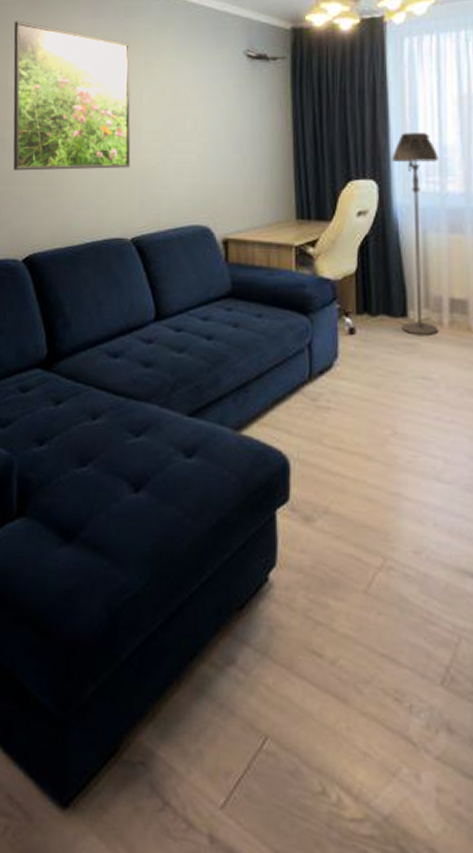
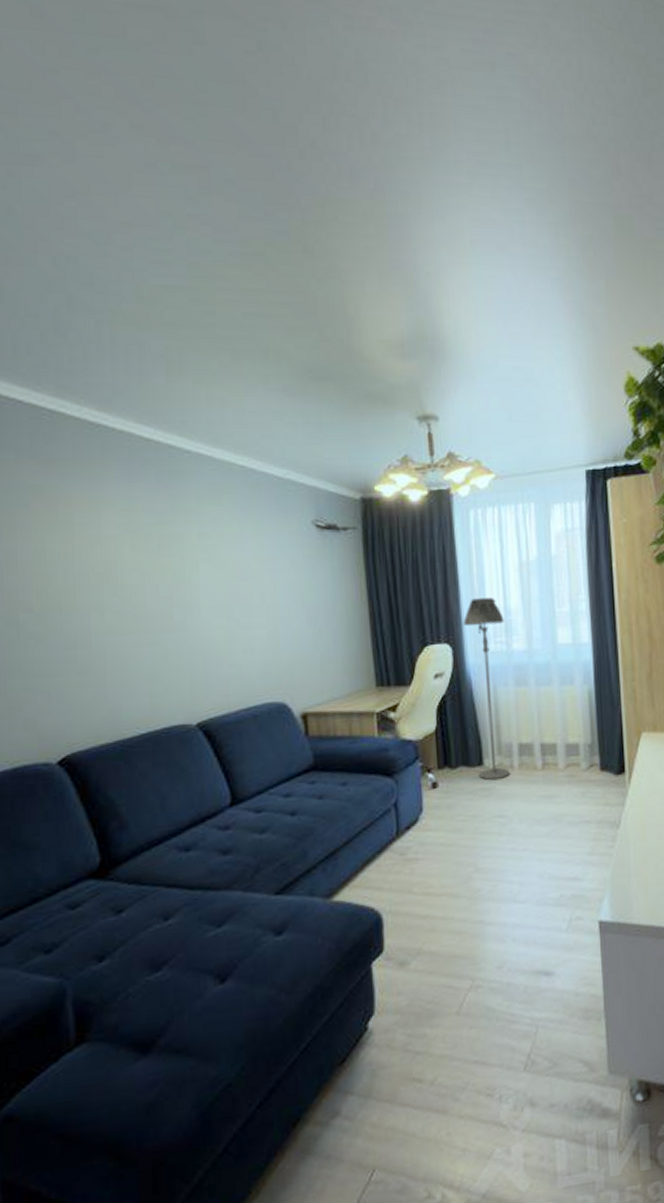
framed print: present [13,21,131,171] -> none [19,482,190,660]

